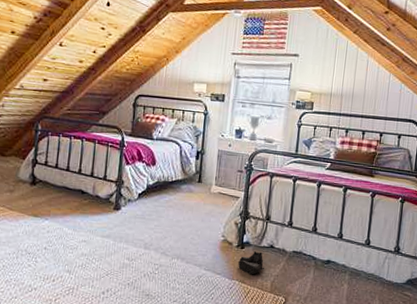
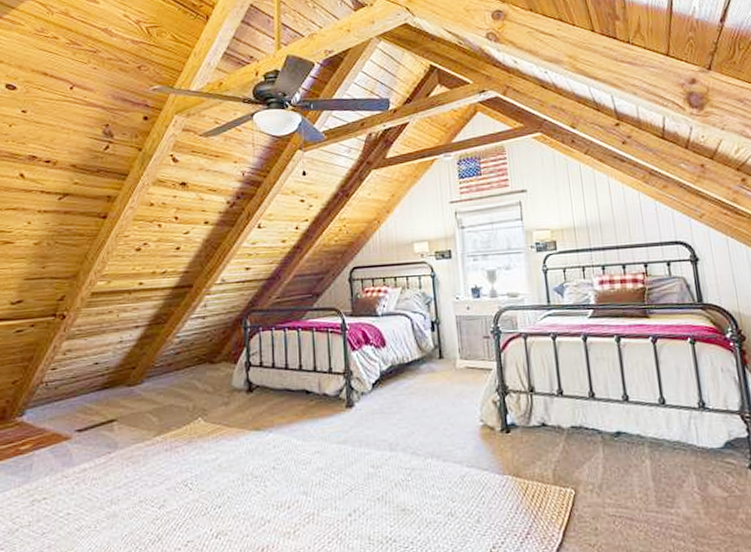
boots: present [238,250,264,275] -> none [507,432,540,465]

